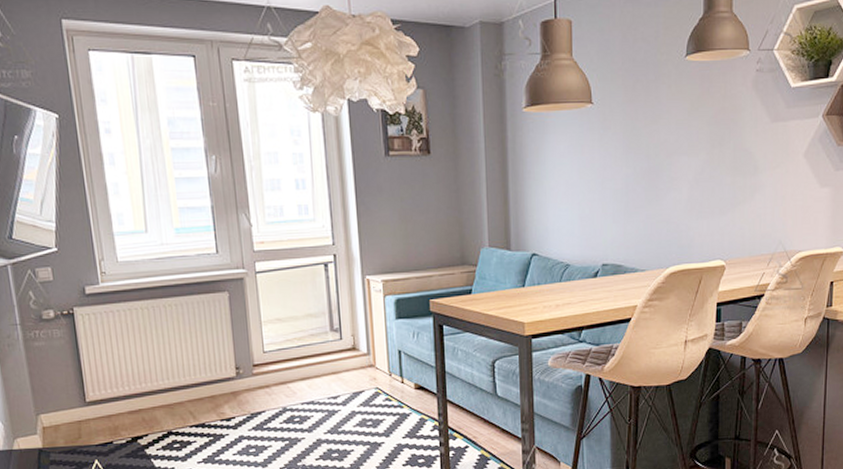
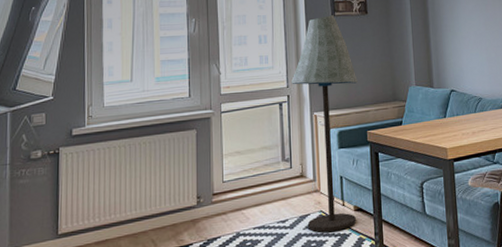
floor lamp: none [337,155,418,411] -> present [290,15,358,232]

